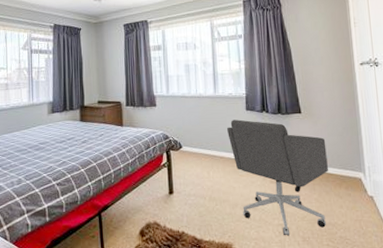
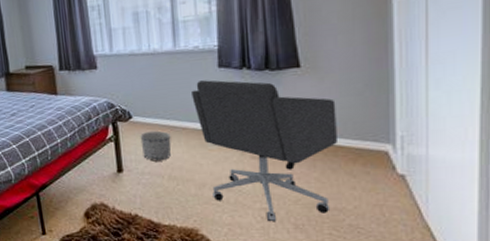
planter: none [188,158,212,185] -> present [140,130,172,162]

